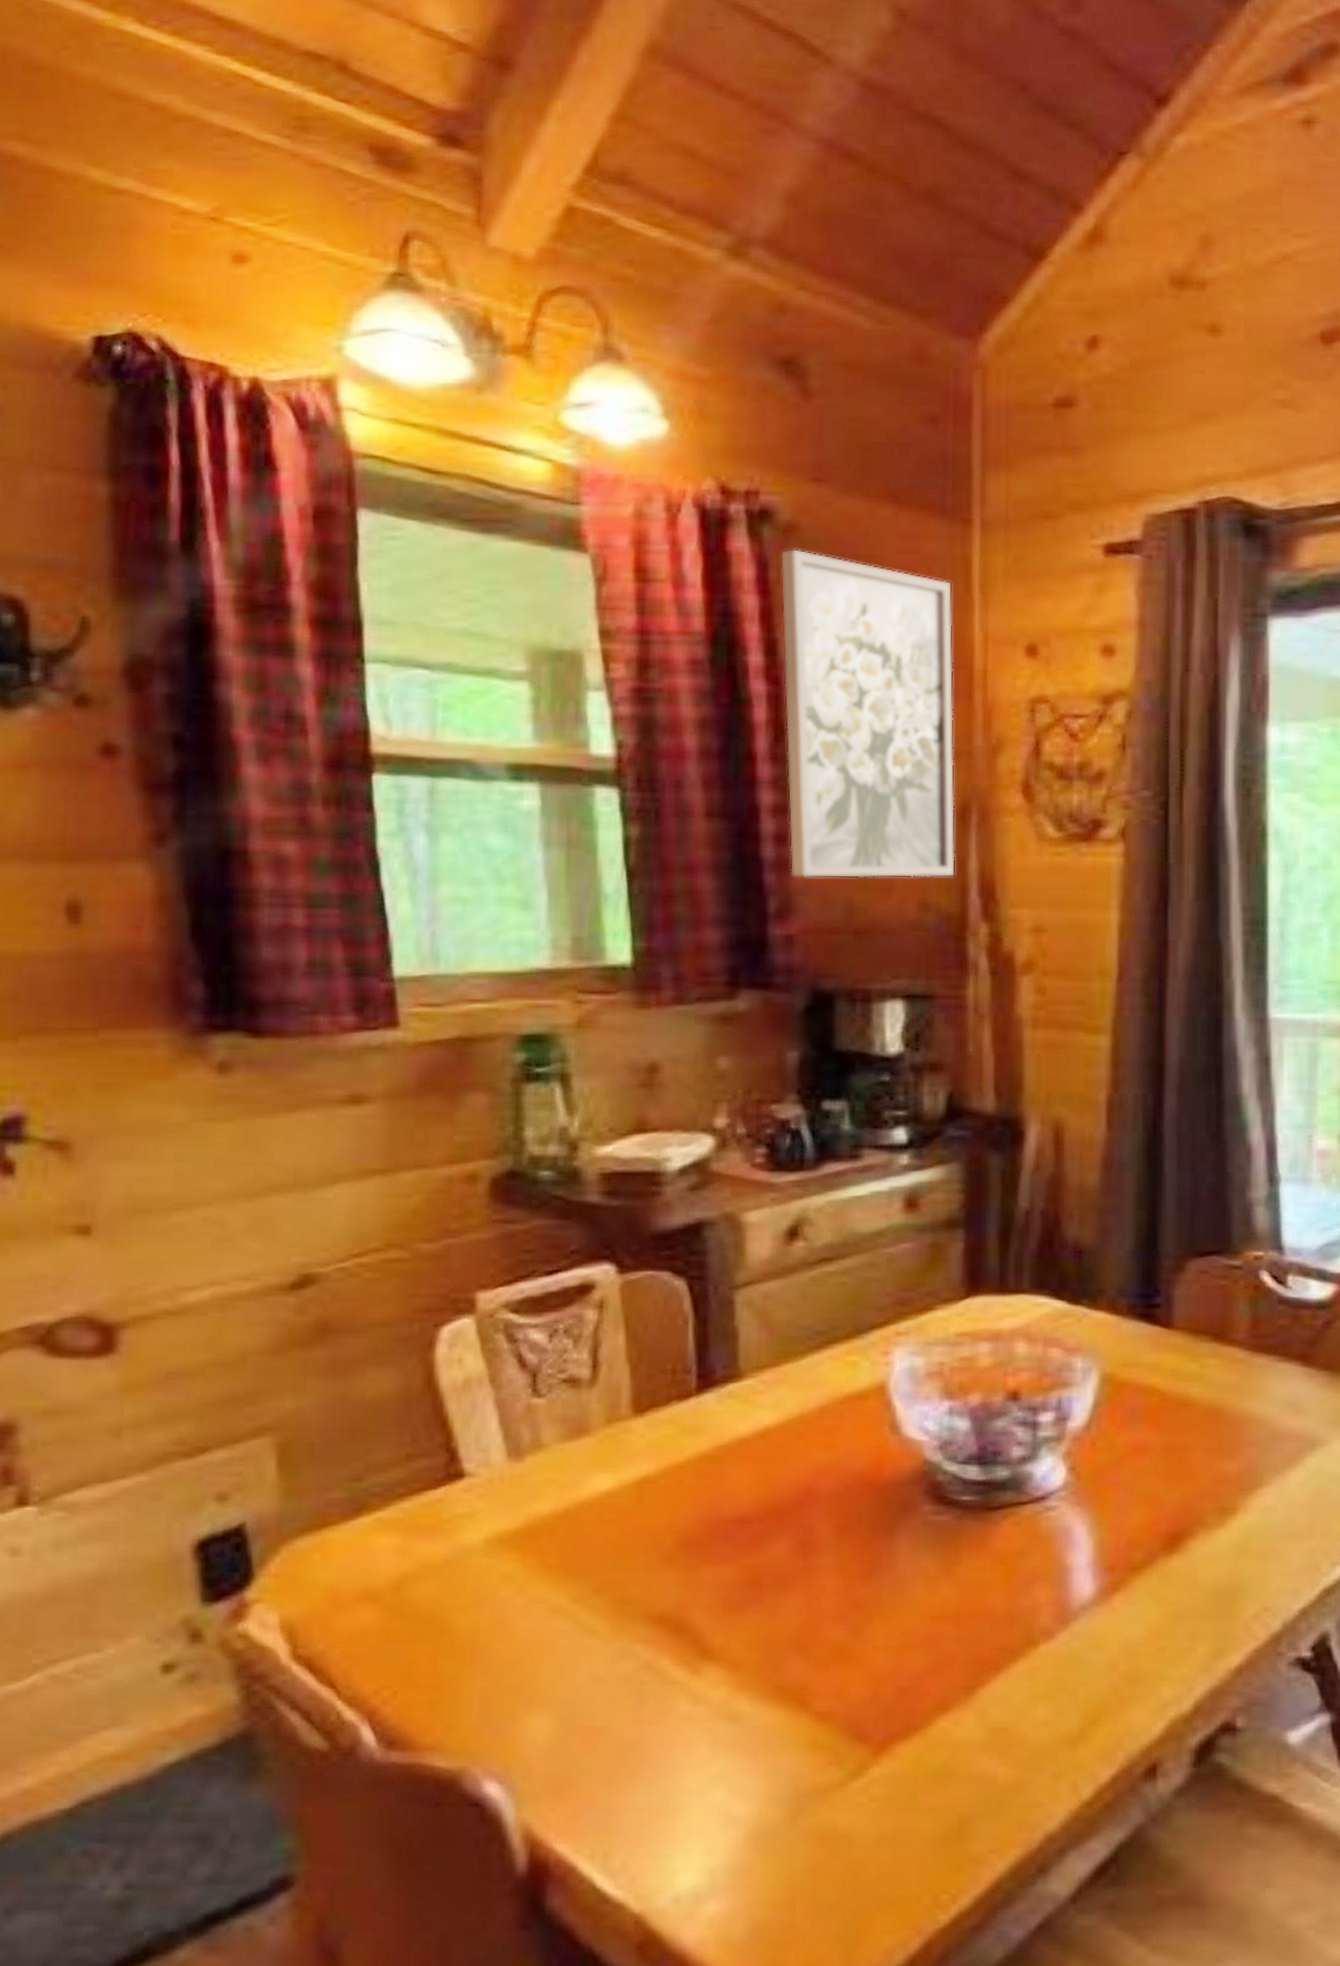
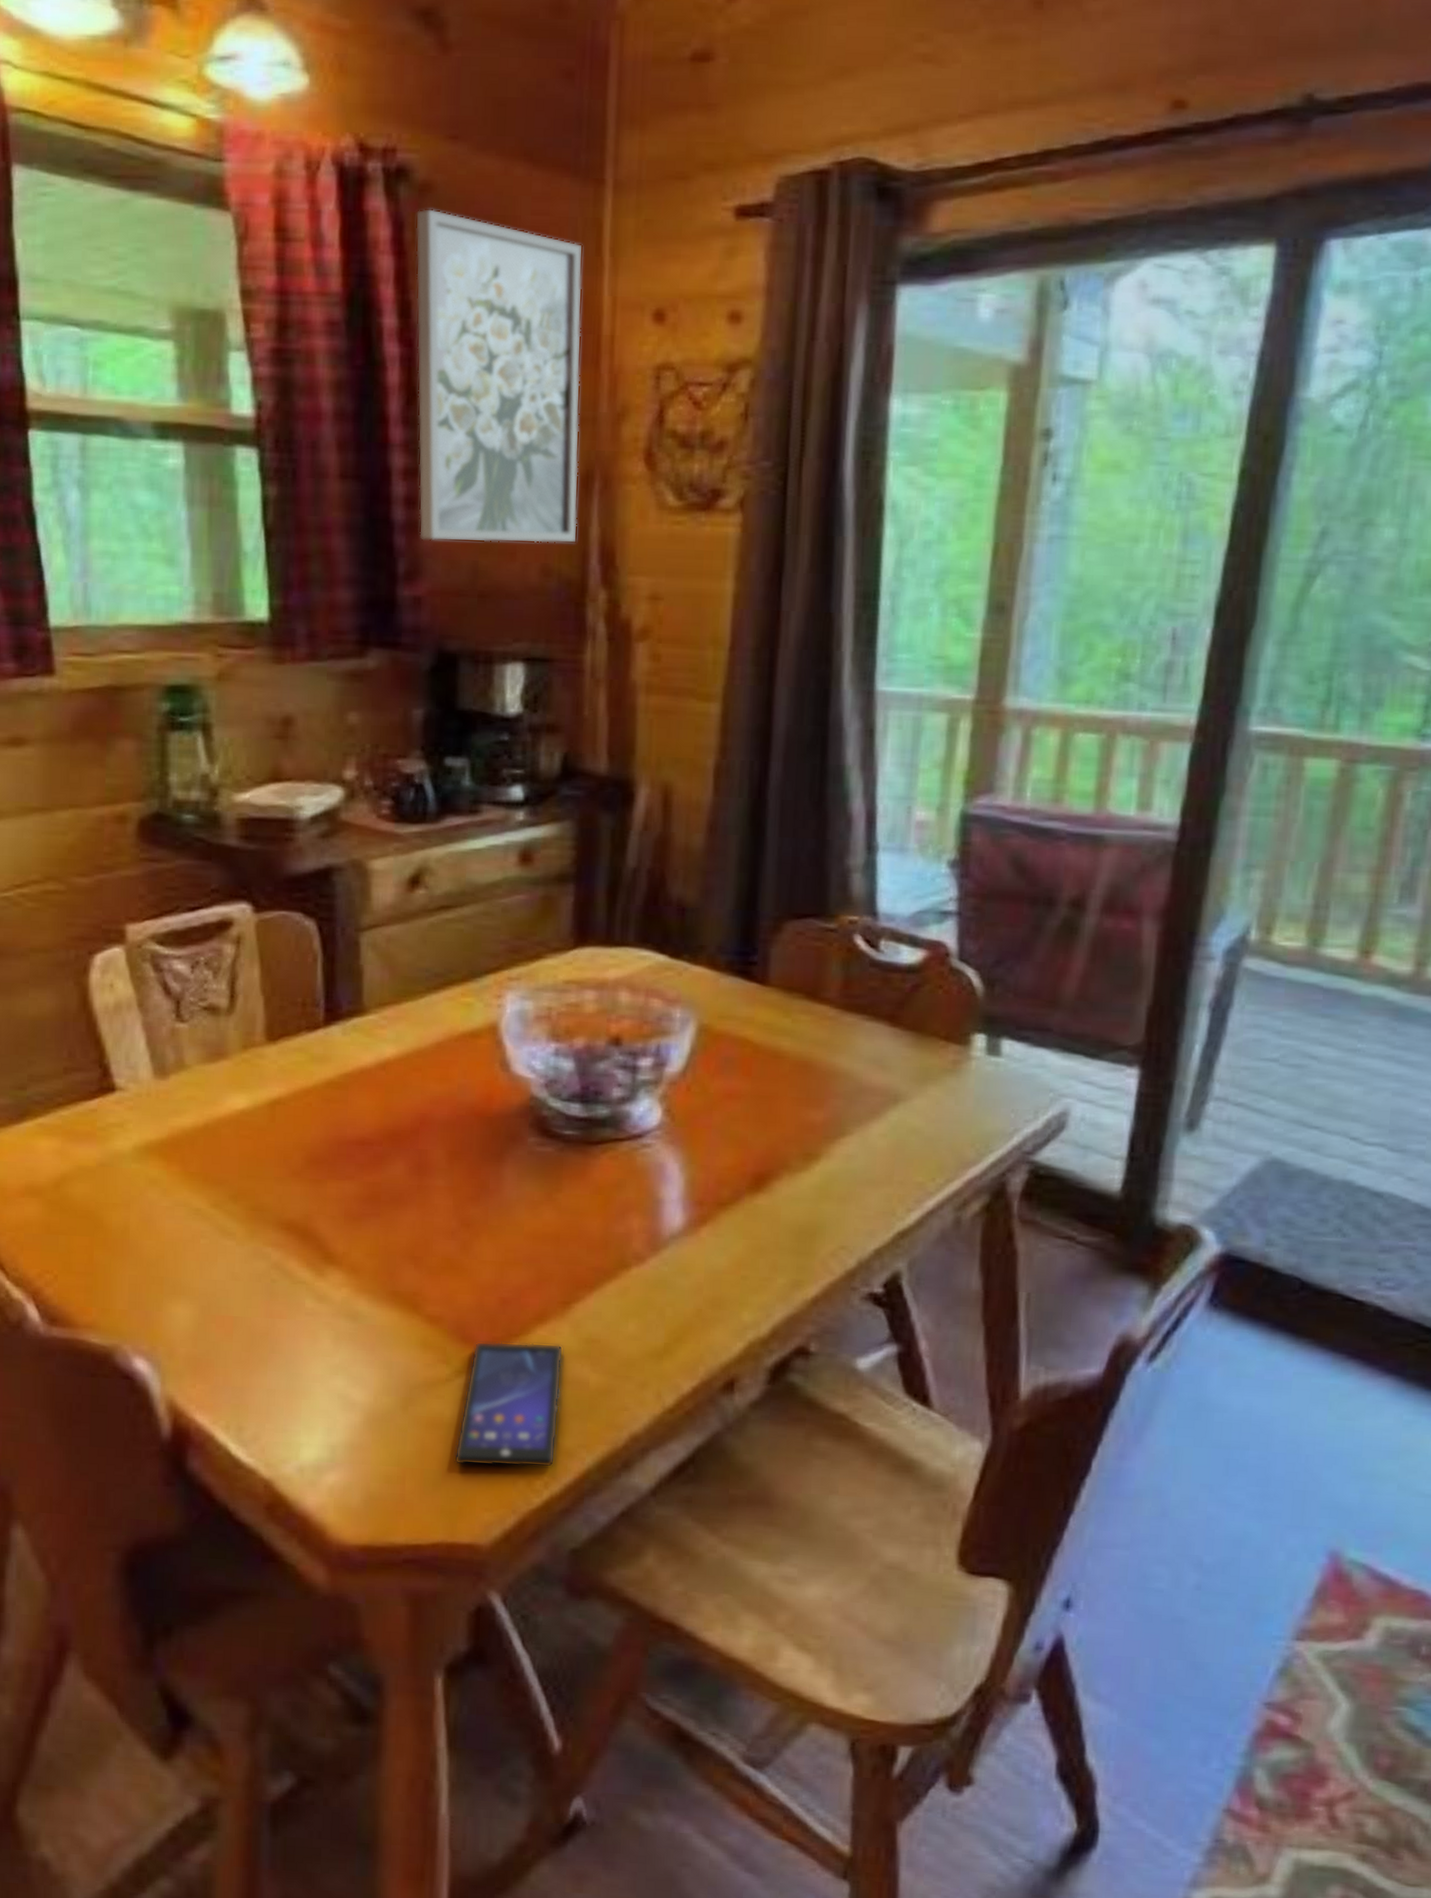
smartphone: none [849,1735,969,1883] -> present [453,1341,564,1468]

